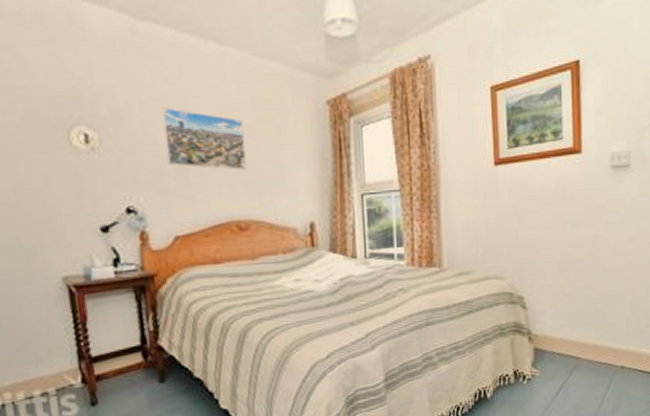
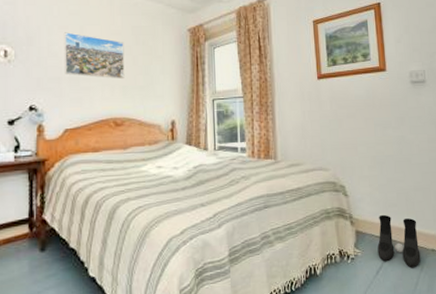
boots: none [558,328,608,388] -> present [377,214,421,269]

